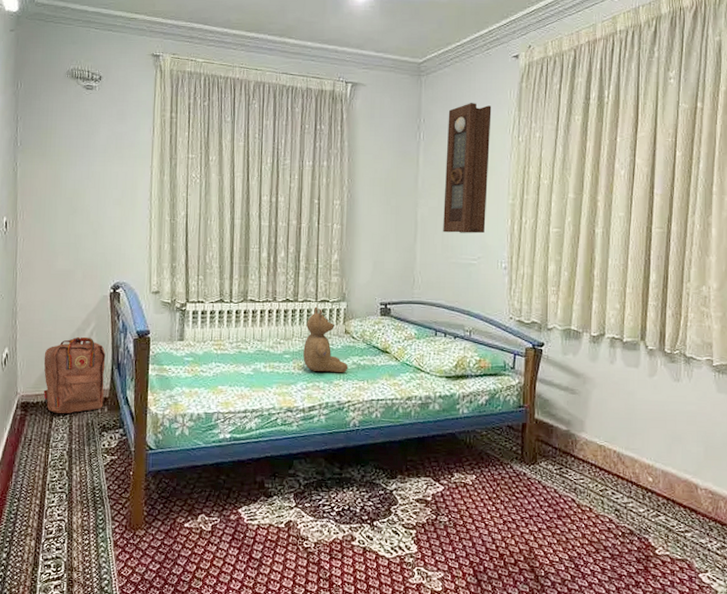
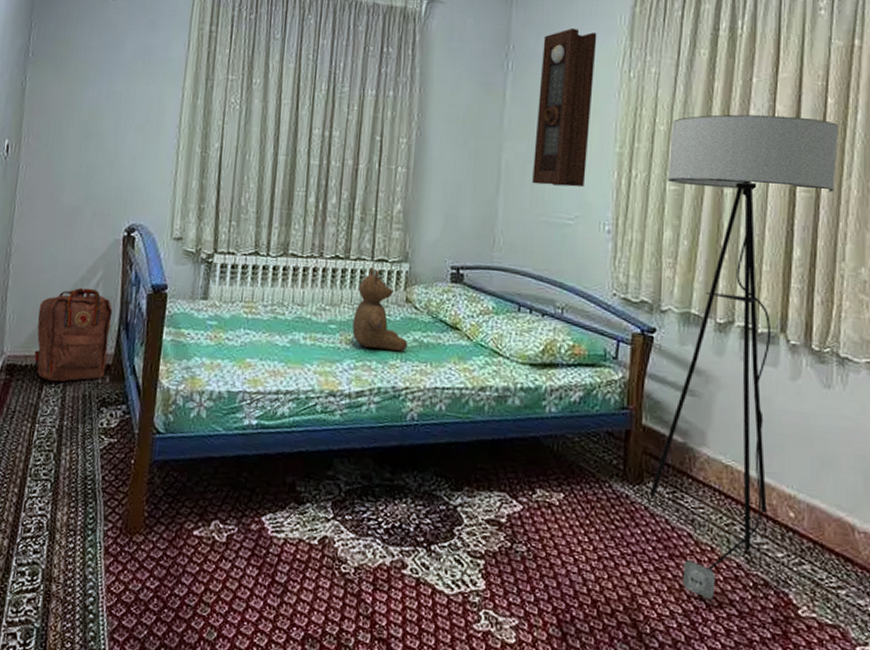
floor lamp: none [542,167,685,547] -> present [649,114,839,600]

